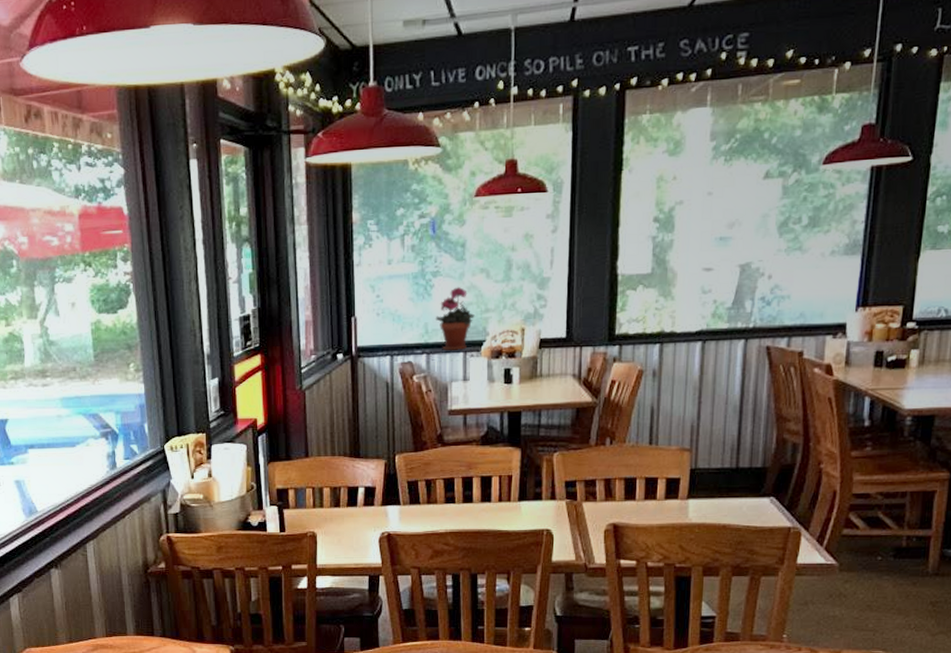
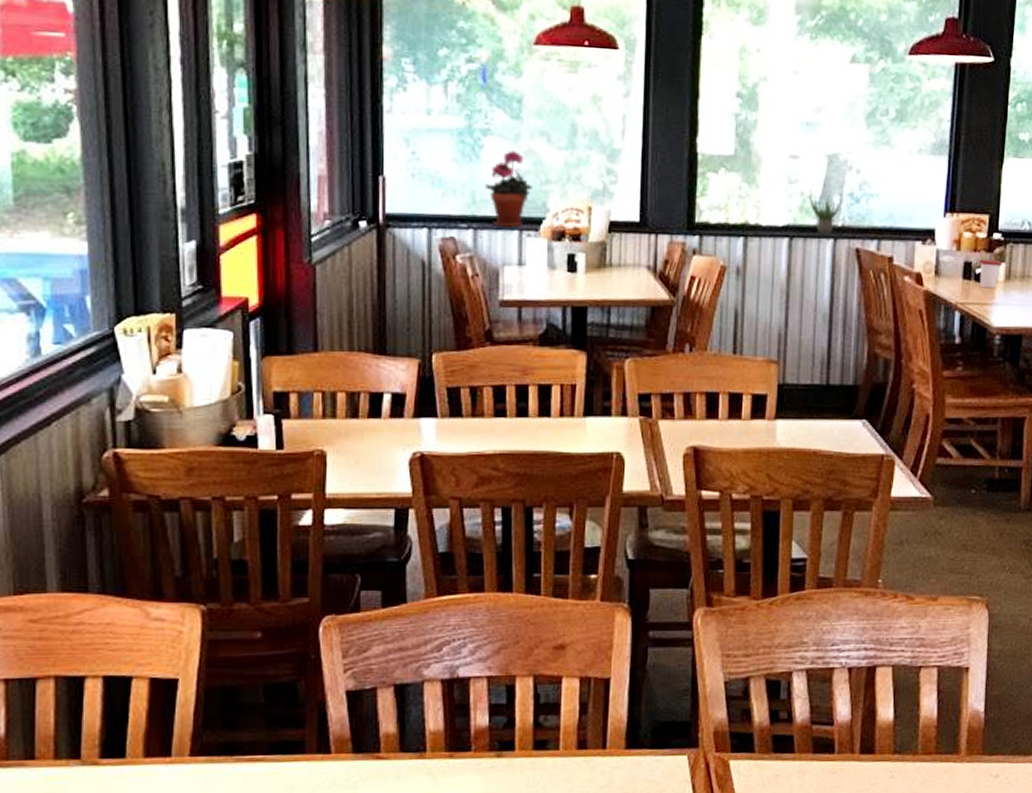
potted plant: none [722,296,754,336] -> present [809,189,842,235]
cup: none [891,342,916,374] -> present [979,253,1002,289]

